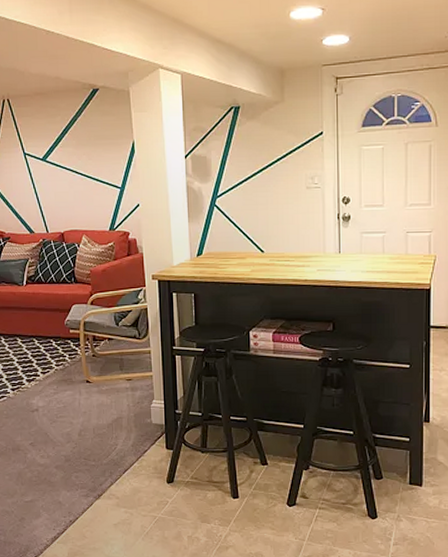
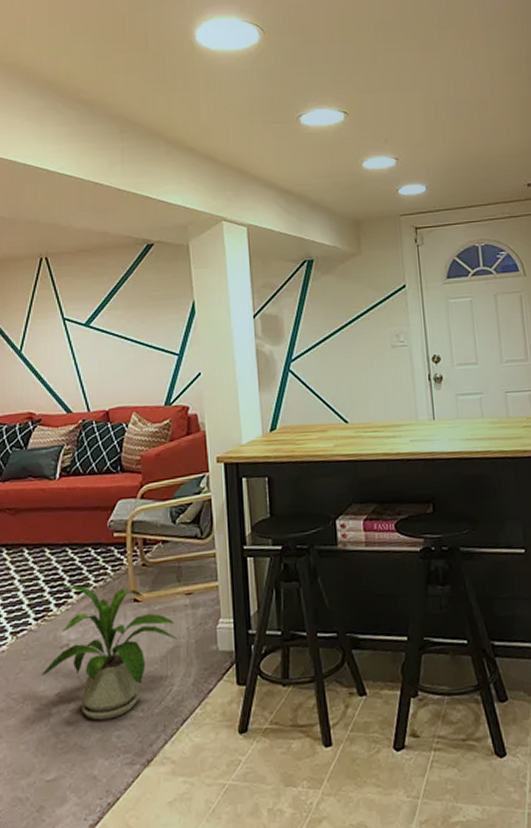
house plant: none [19,366,121,465] -> present [42,585,178,721]

